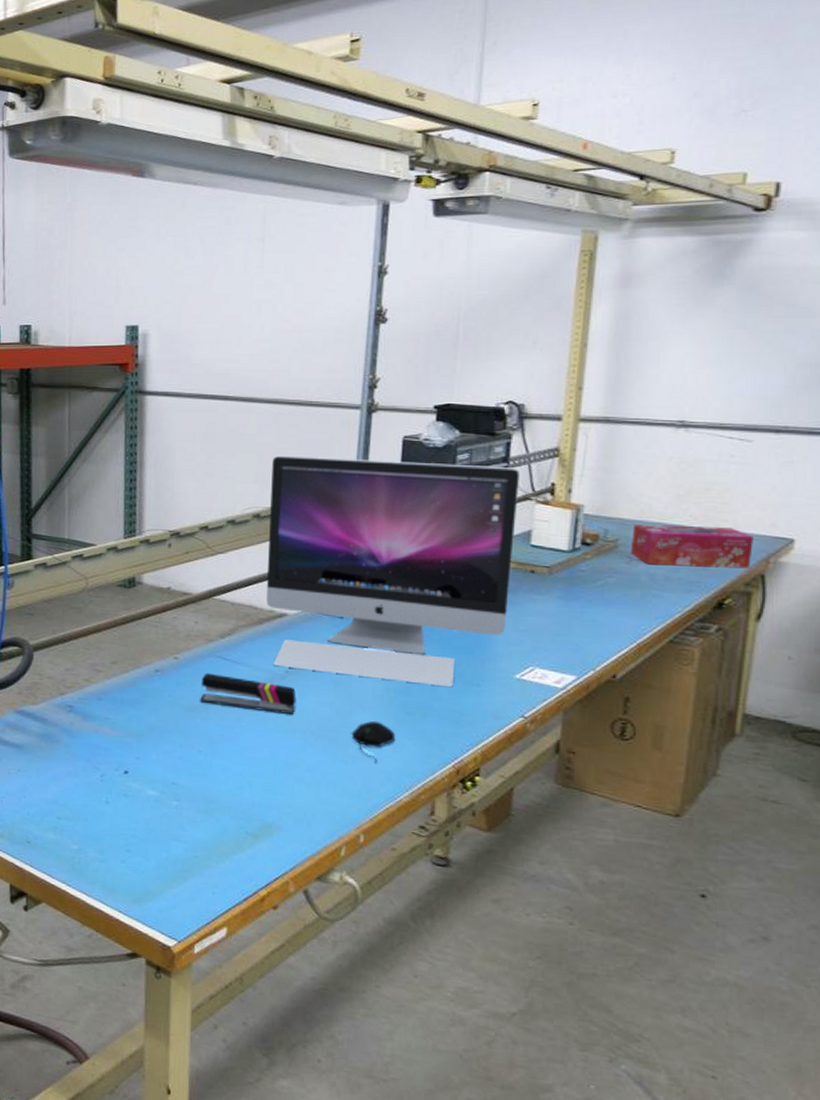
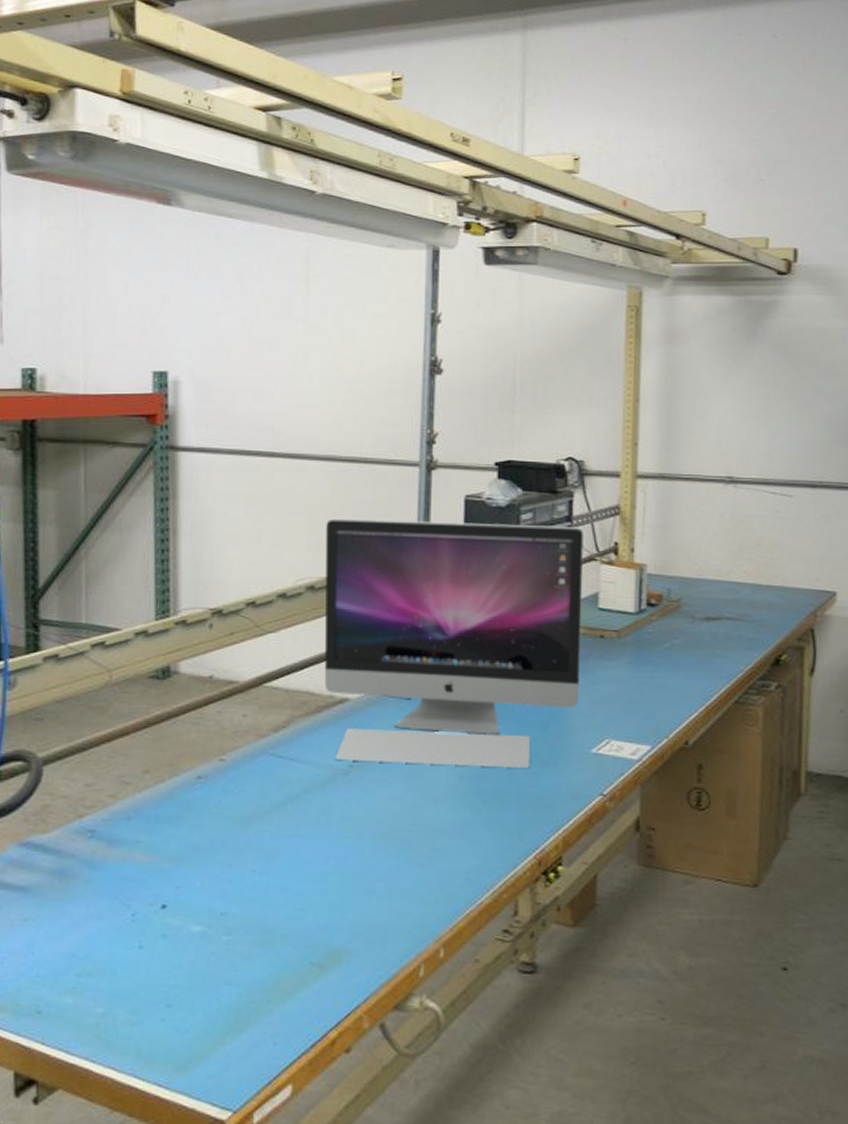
stapler: present [200,672,297,714] -> none [252,774,363,816]
computer mouse: present [351,720,396,764] -> none [425,814,473,864]
tissue box: present [631,525,754,569] -> none [693,583,802,624]

